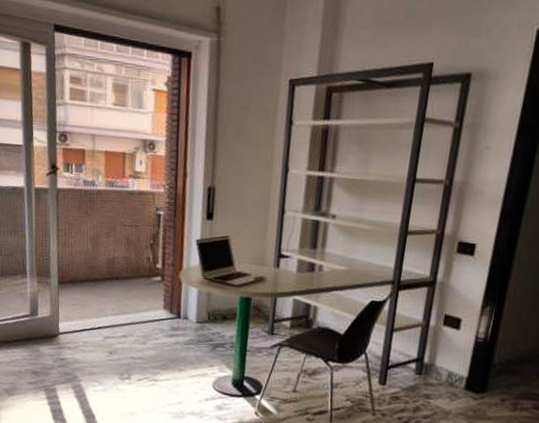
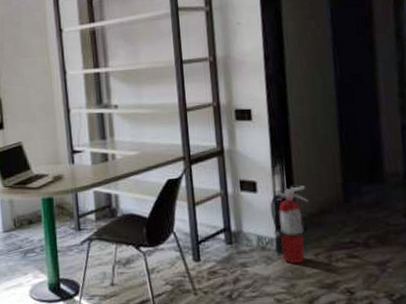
fire extinguisher: none [463,330,511,405] -> present [270,186,308,263]

